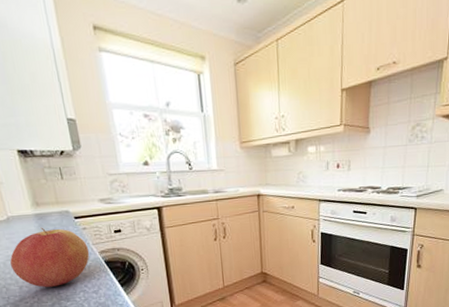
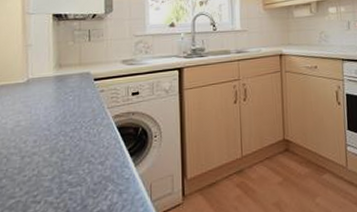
apple: present [10,227,90,288] -> none [18,89,103,158]

